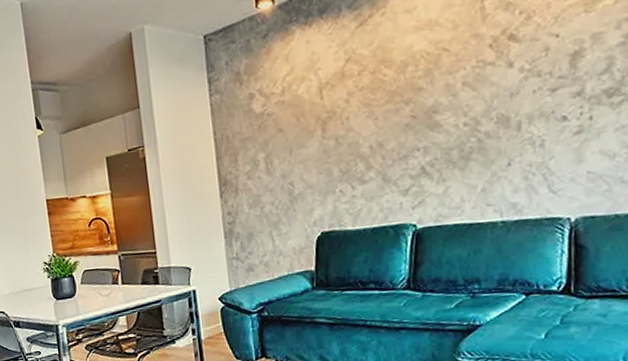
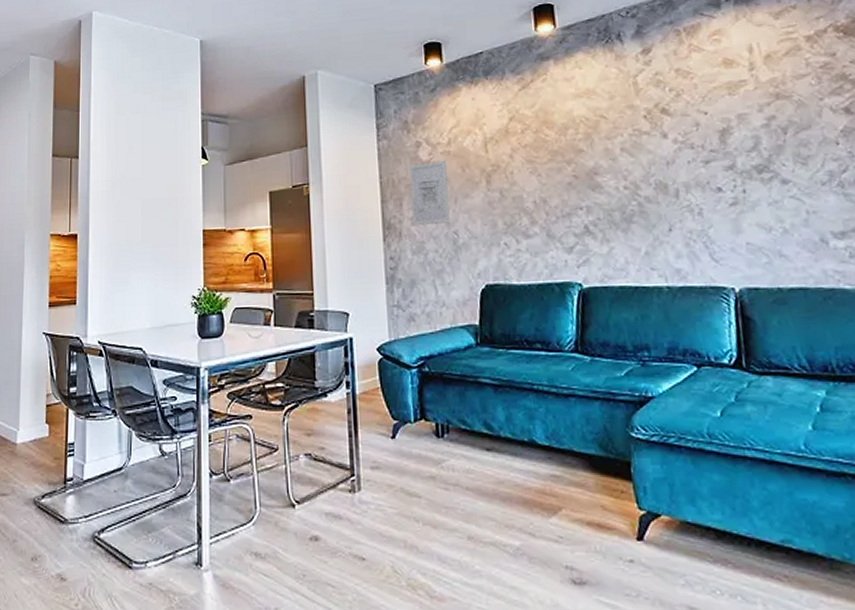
wall art: none [243,110,286,181] -> present [409,160,450,226]

